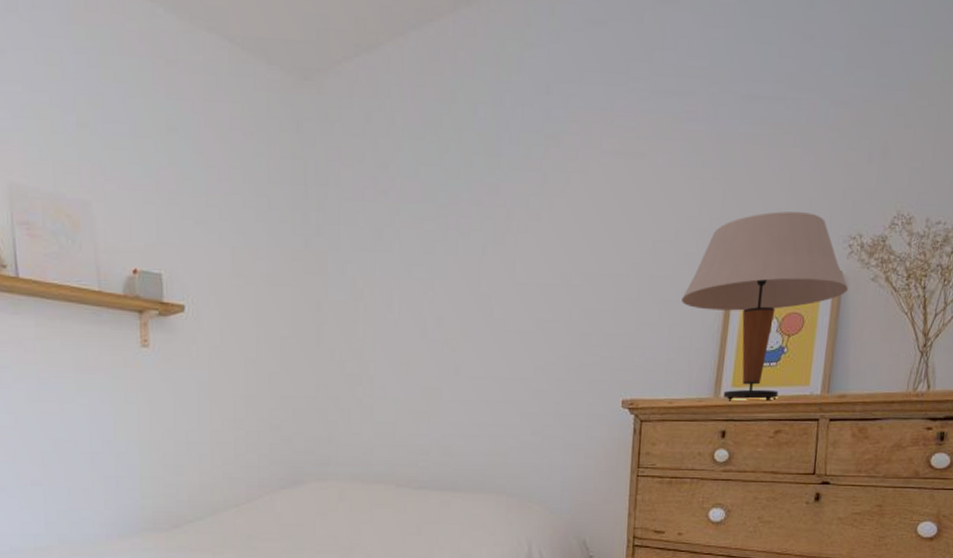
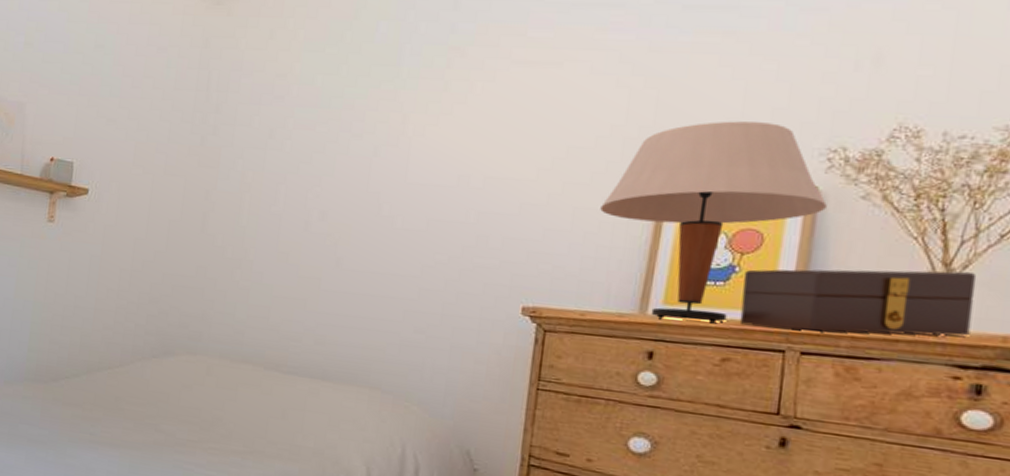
jewelry box: none [787,339,944,401] -> present [739,269,977,336]

